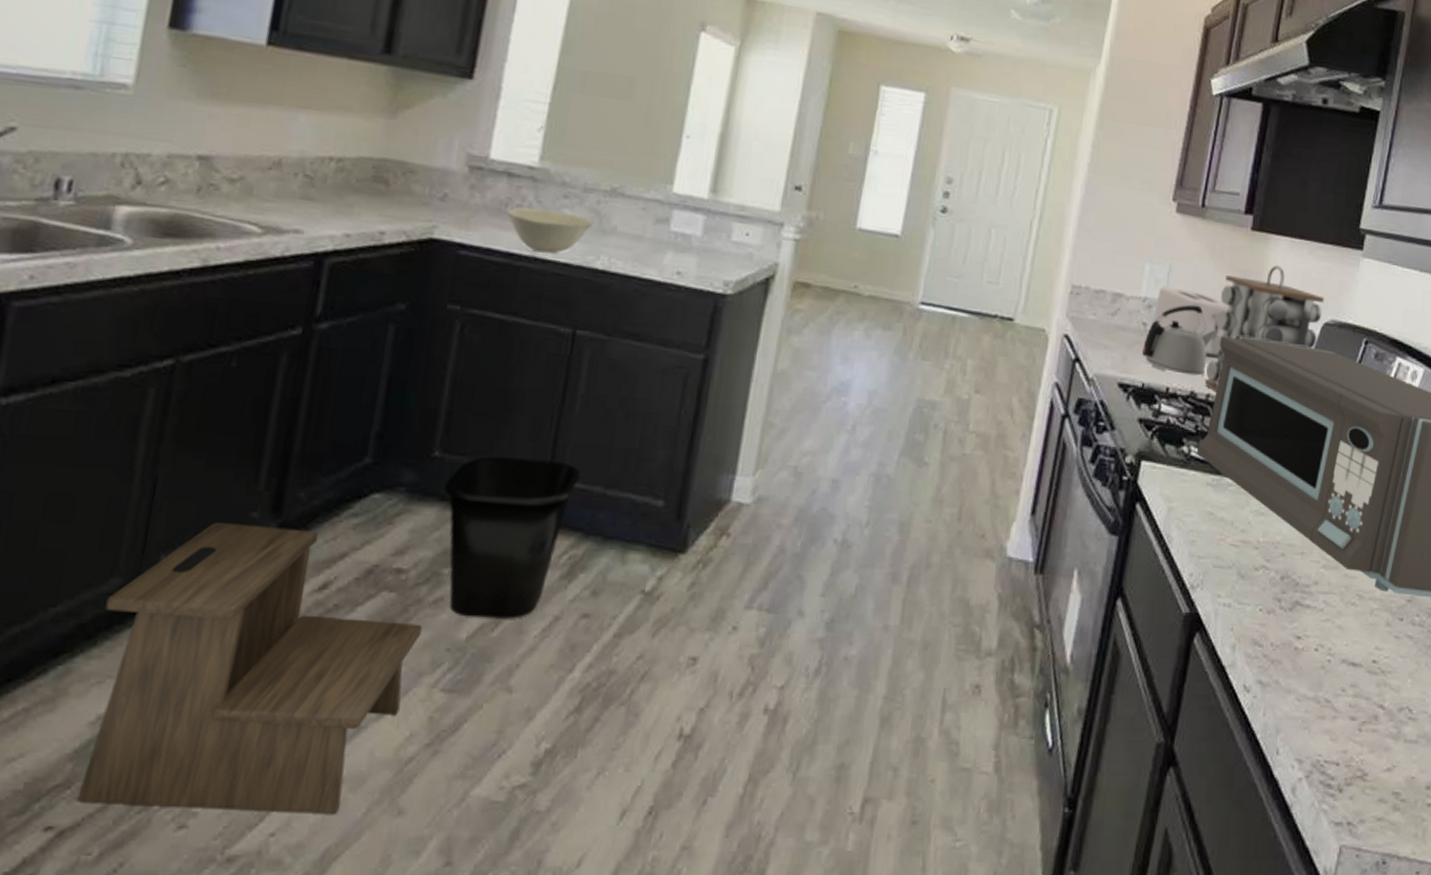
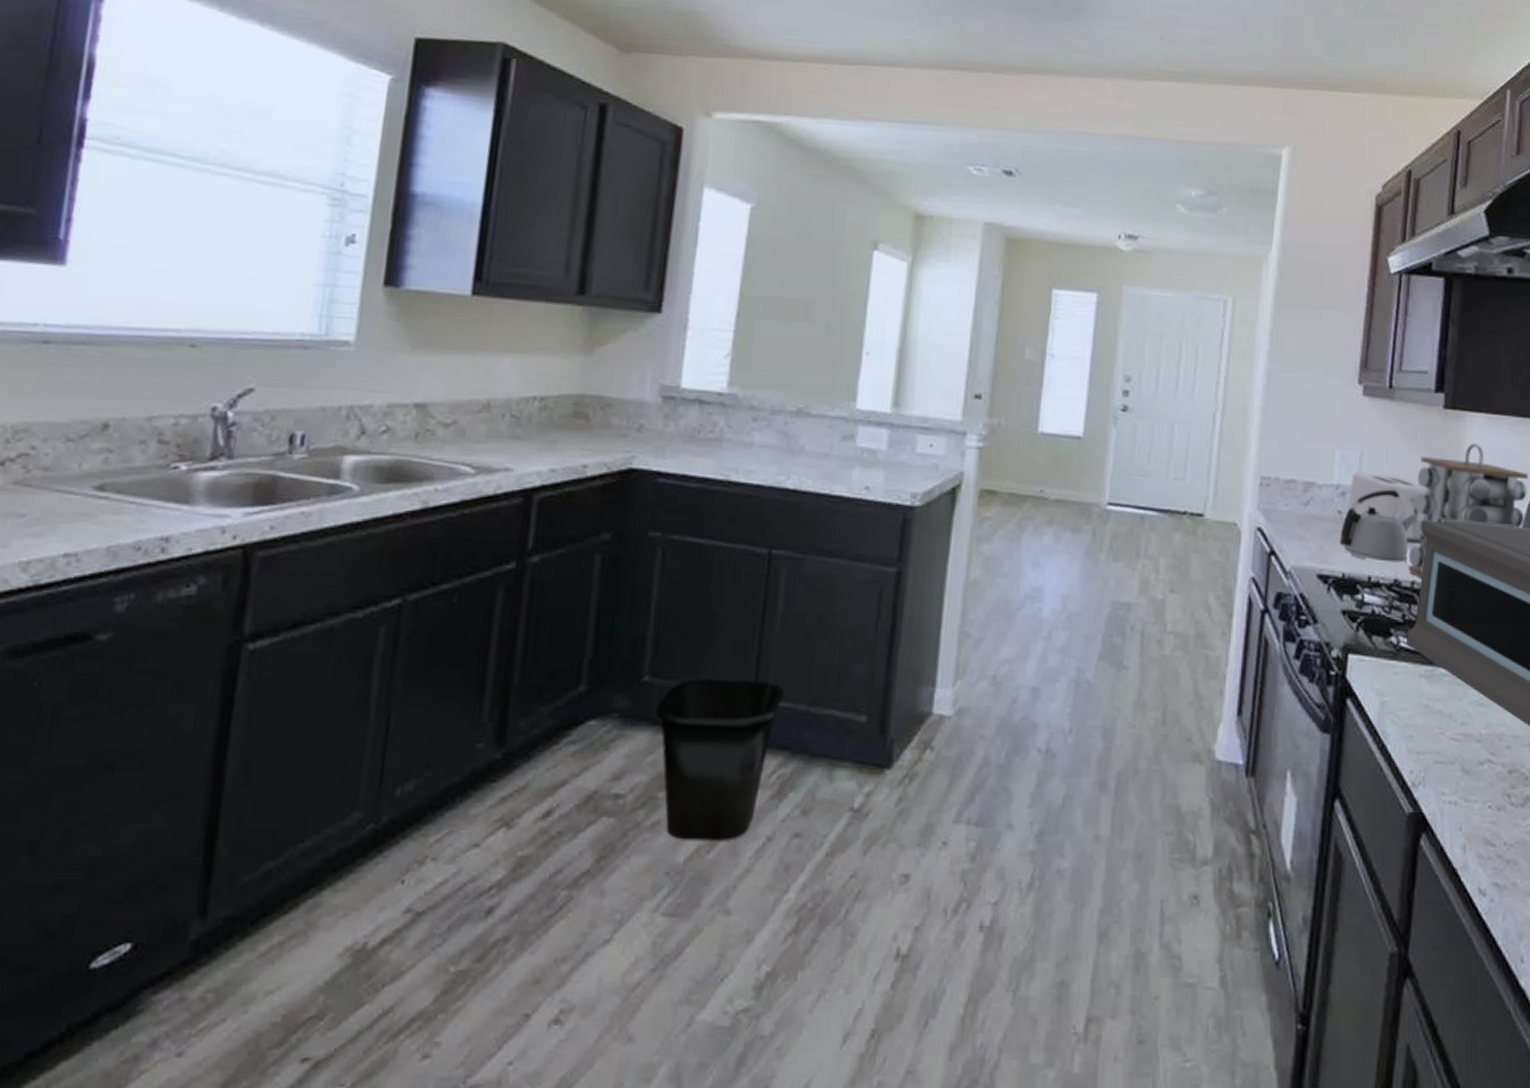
step stool: present [76,521,422,814] -> none [329,753,641,1042]
bowl: present [506,207,594,254] -> none [700,432,783,476]

